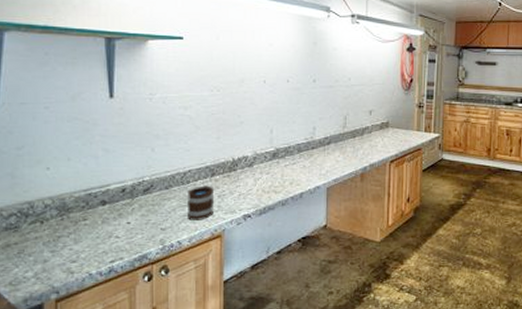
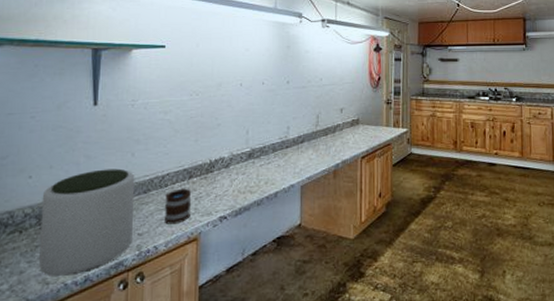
plant pot: none [61,163,156,266] -> present [39,168,135,276]

